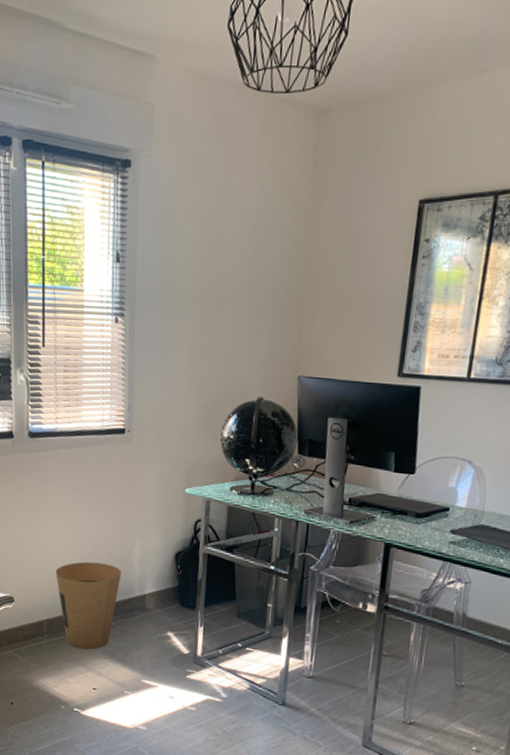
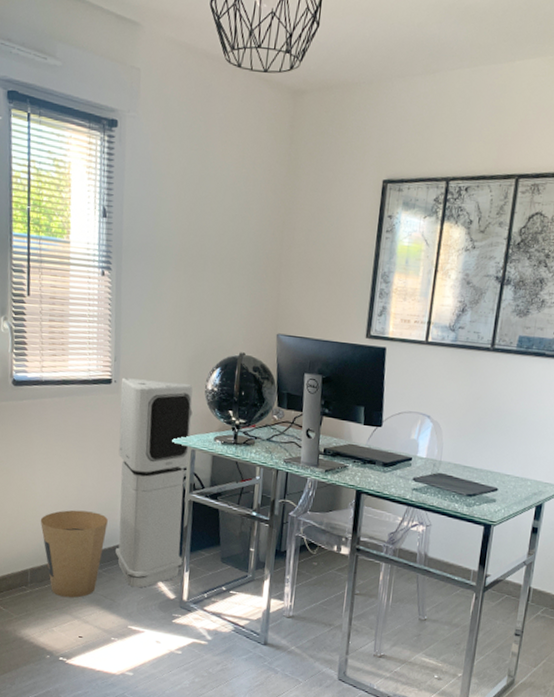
air purifier: none [129,427,208,642] -> present [115,377,193,588]

